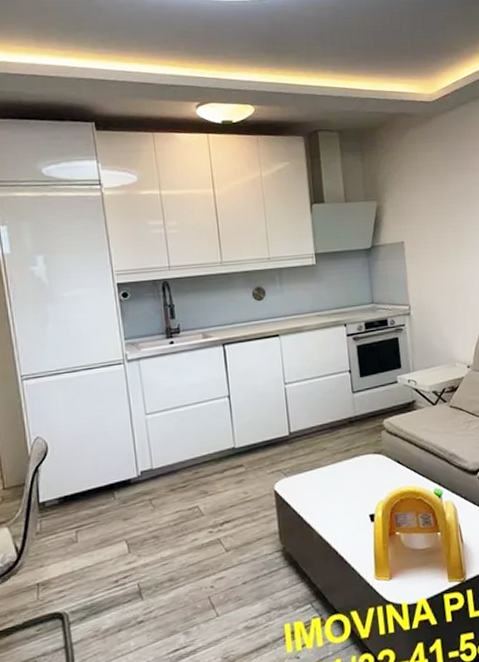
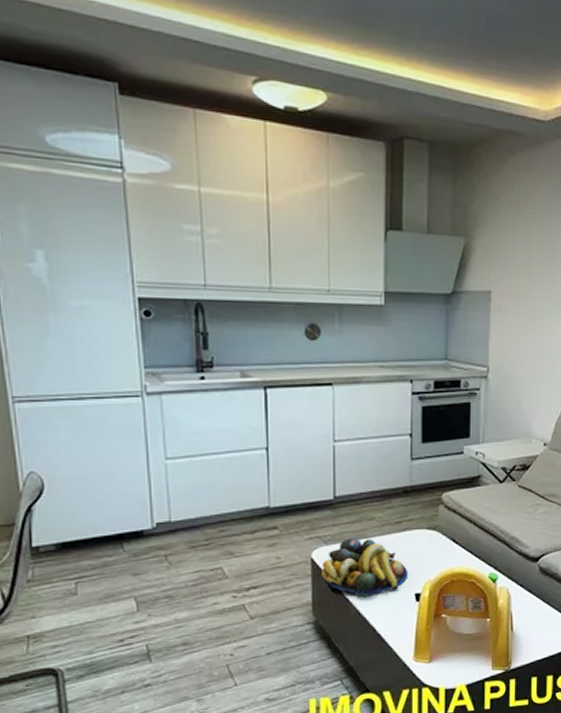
fruit bowl: none [284,467,362,523] -> present [322,538,409,598]

